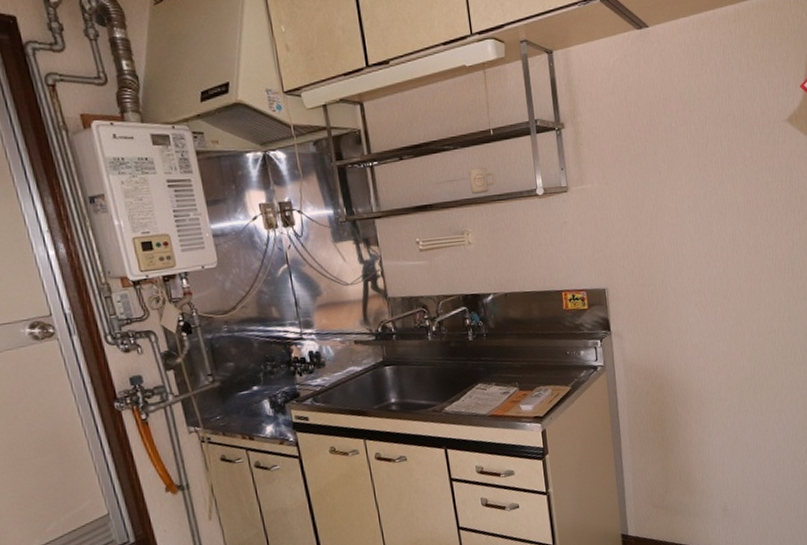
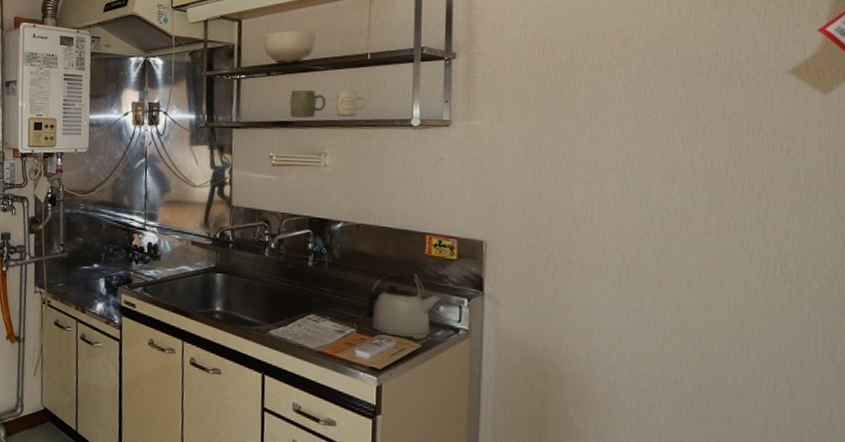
bowl: none [388,110,441,146] -> present [263,31,317,64]
mug: none [425,170,460,200] -> present [289,89,326,118]
kettle: none [523,327,580,385] -> present [366,271,441,340]

